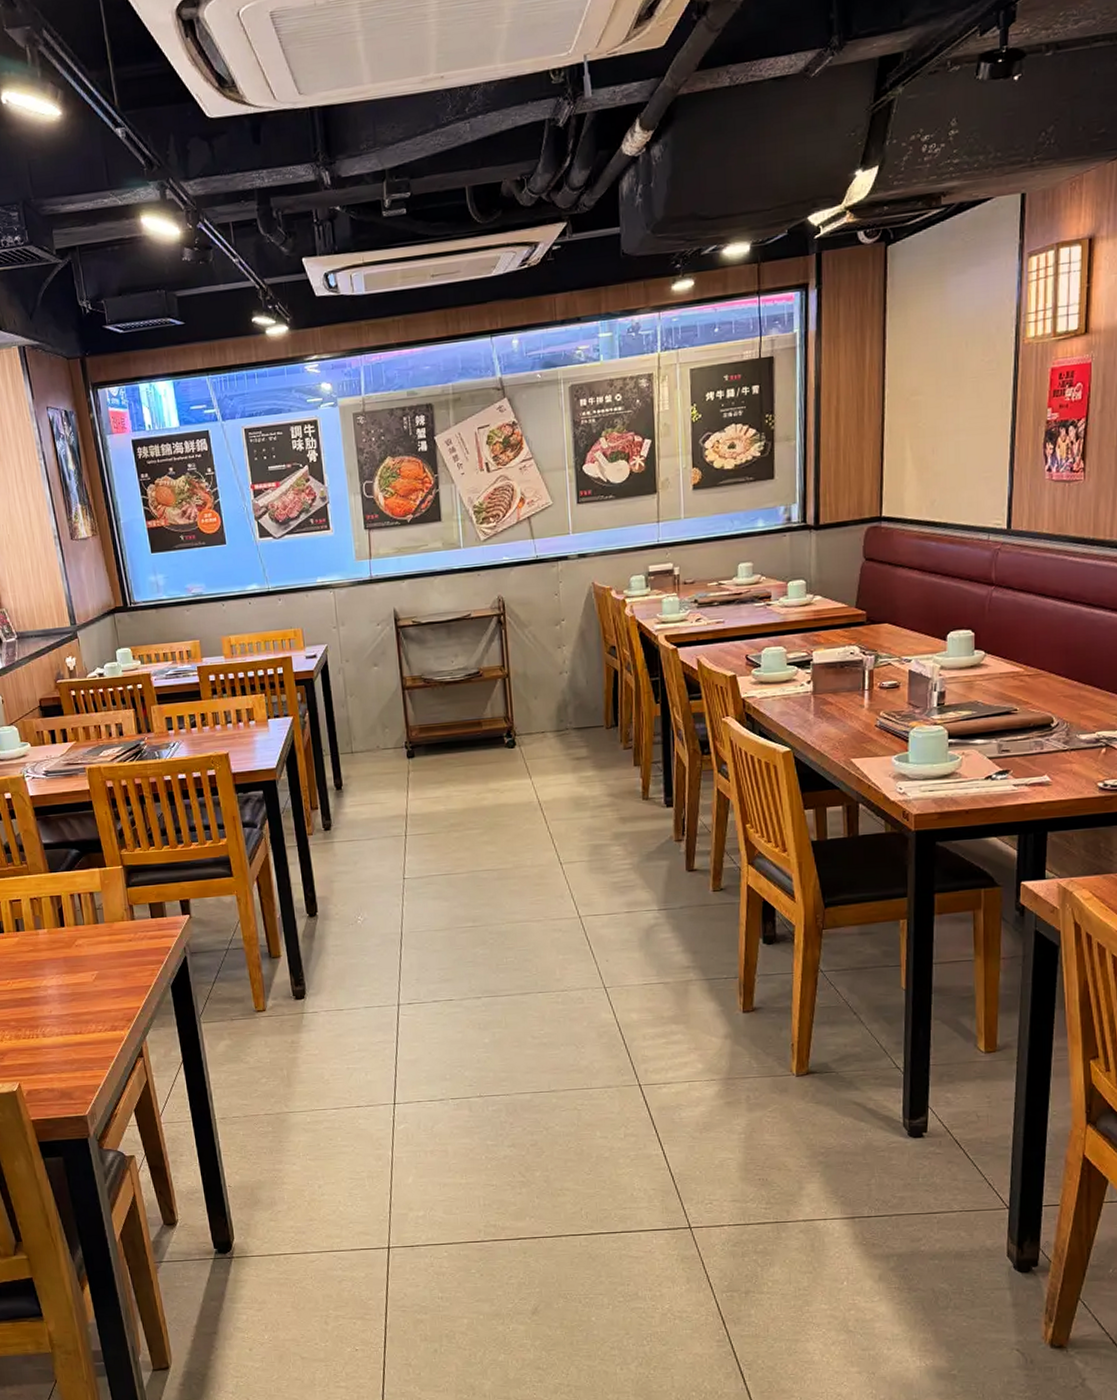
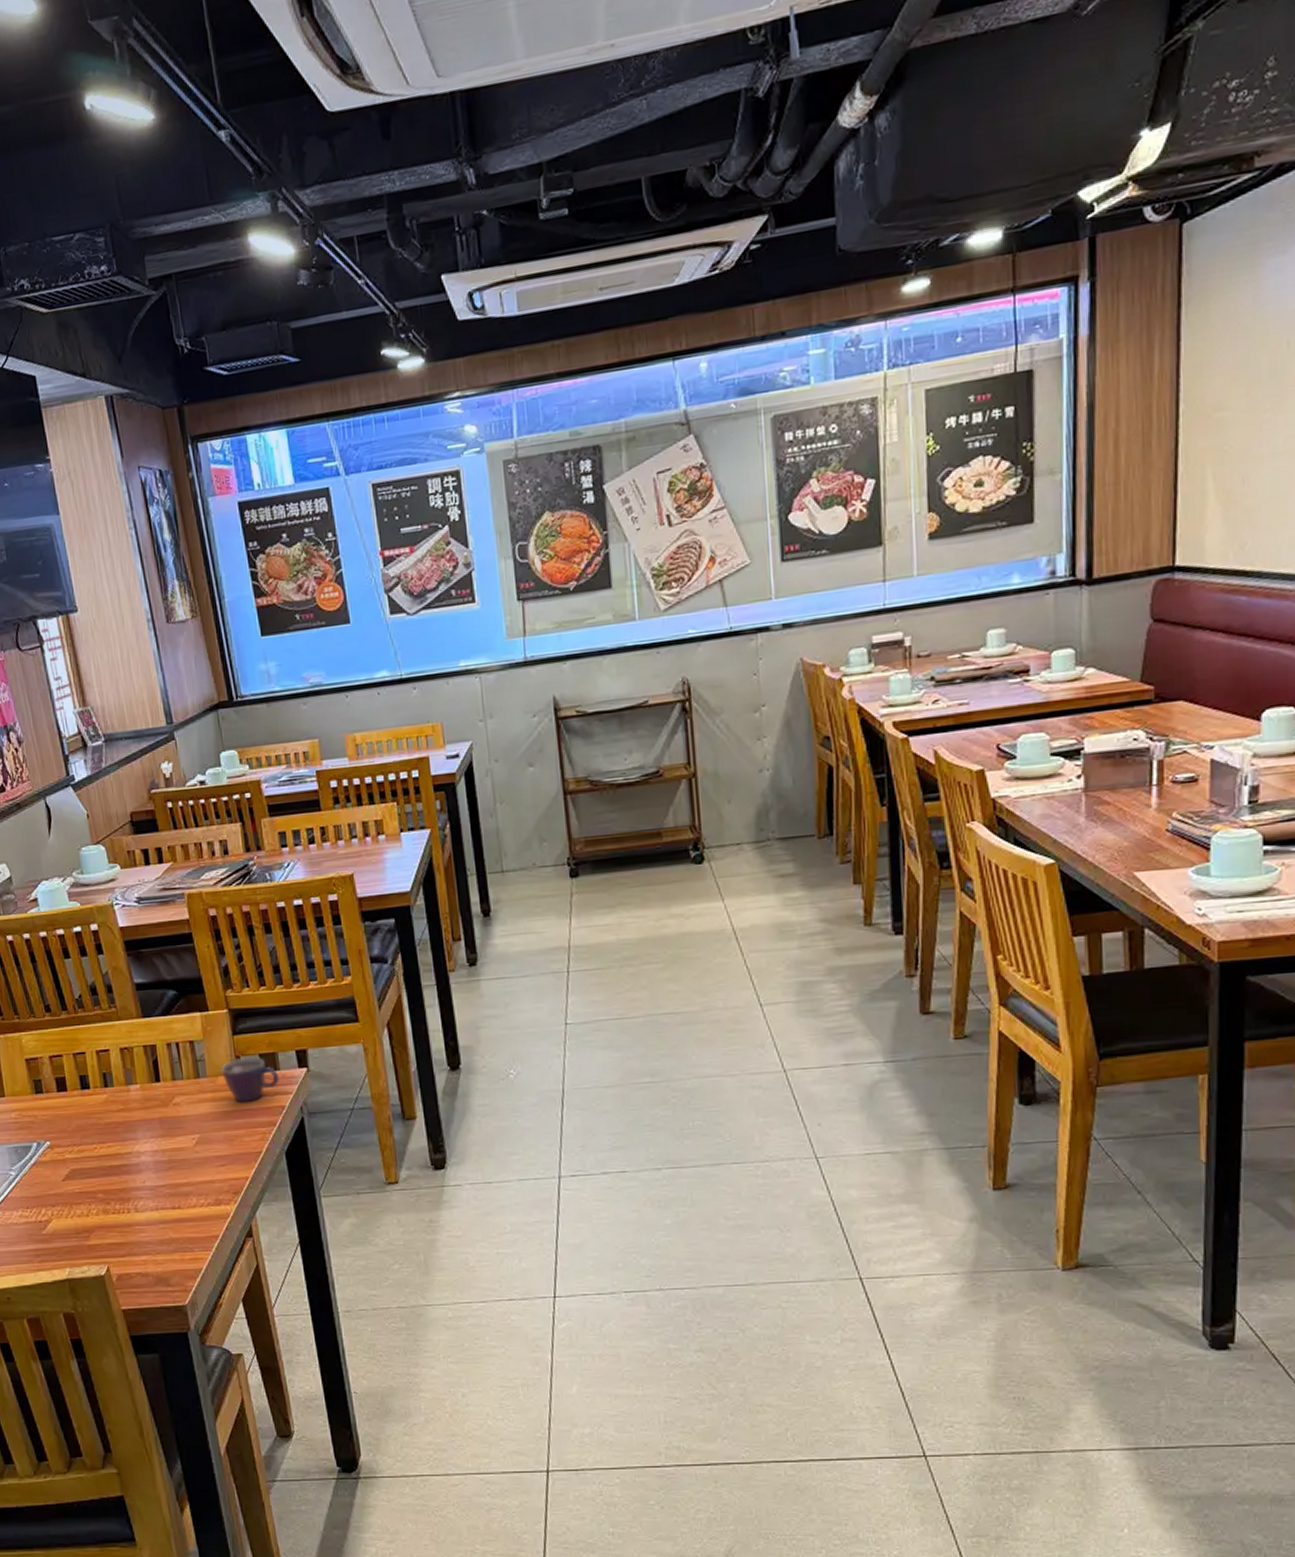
cup: none [116,905,166,945] -> present [220,1056,279,1104]

